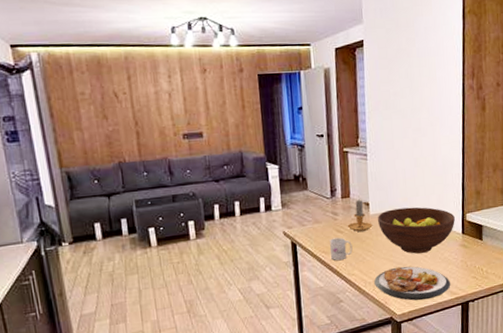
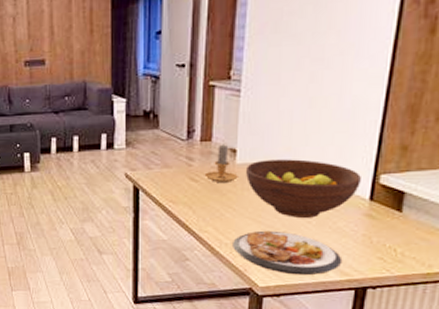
mug: present [330,237,353,261] -> none [179,187,209,214]

